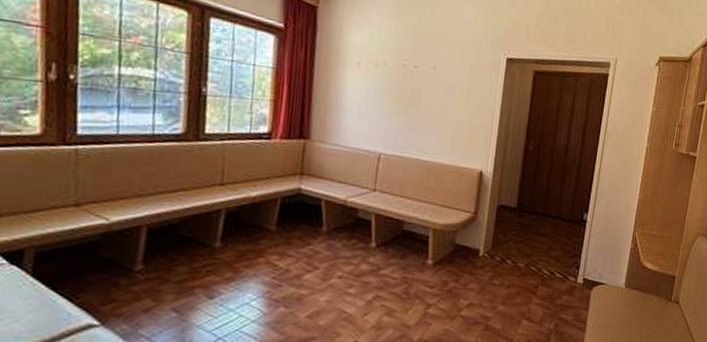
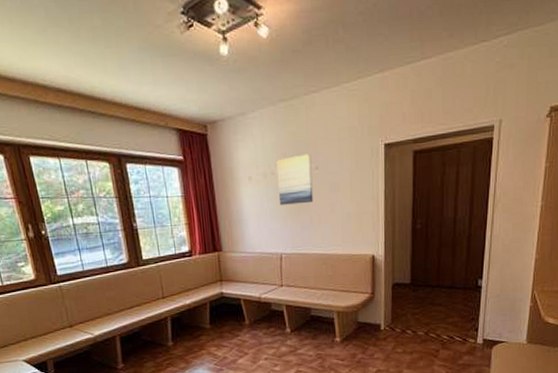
wall art: none [387,50,430,104] -> present [276,154,313,205]

